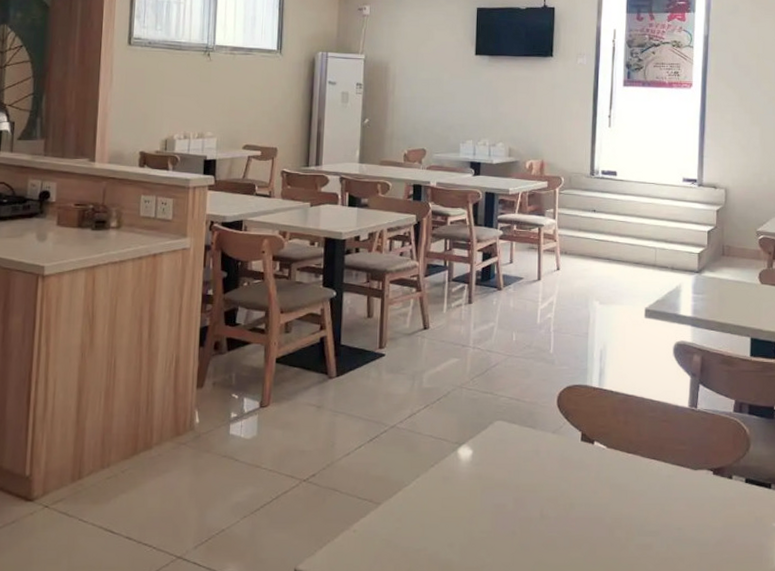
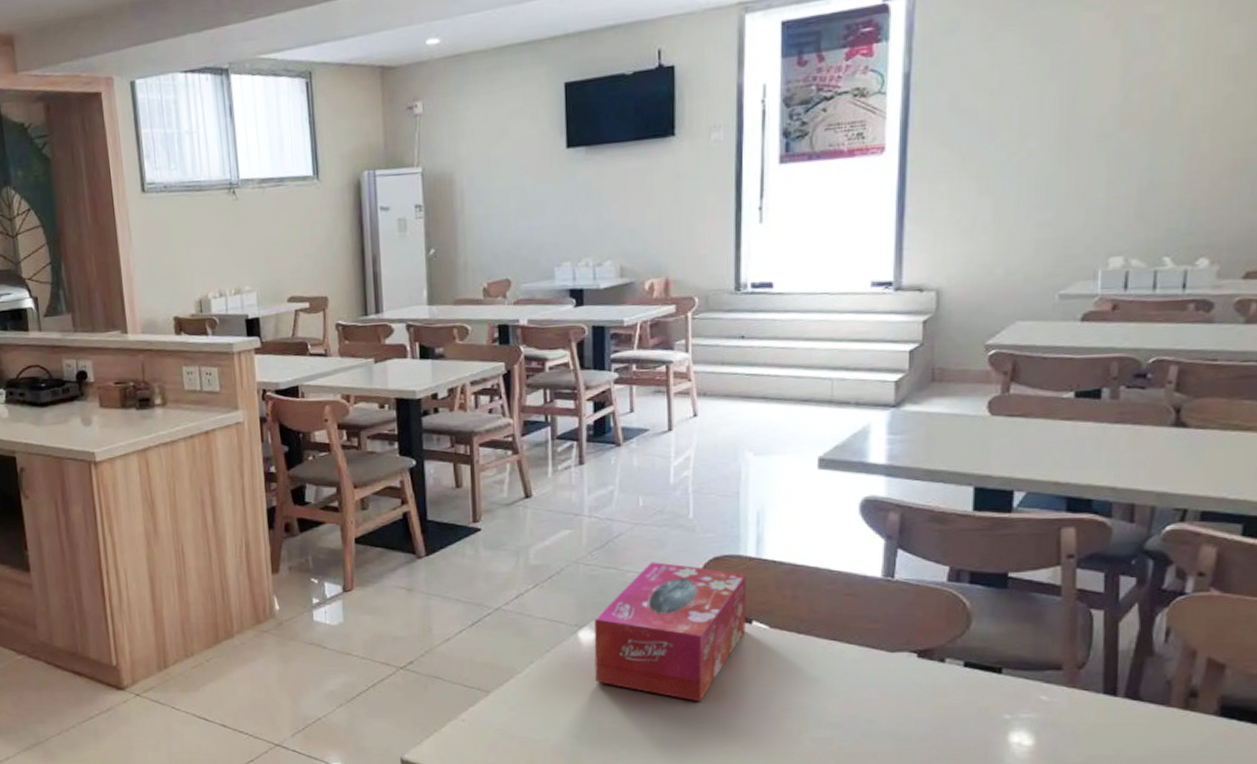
tissue box: none [469,389,591,513] -> present [594,562,747,702]

